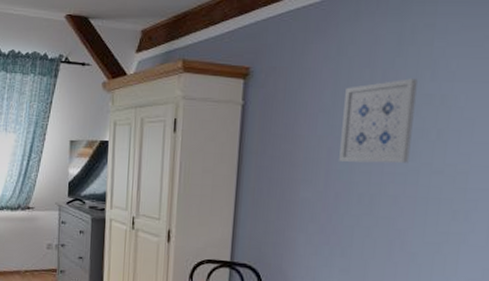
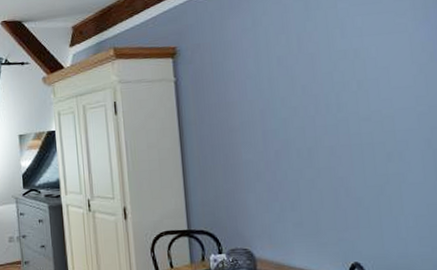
wall art: present [339,78,418,163] -> none [267,38,337,121]

